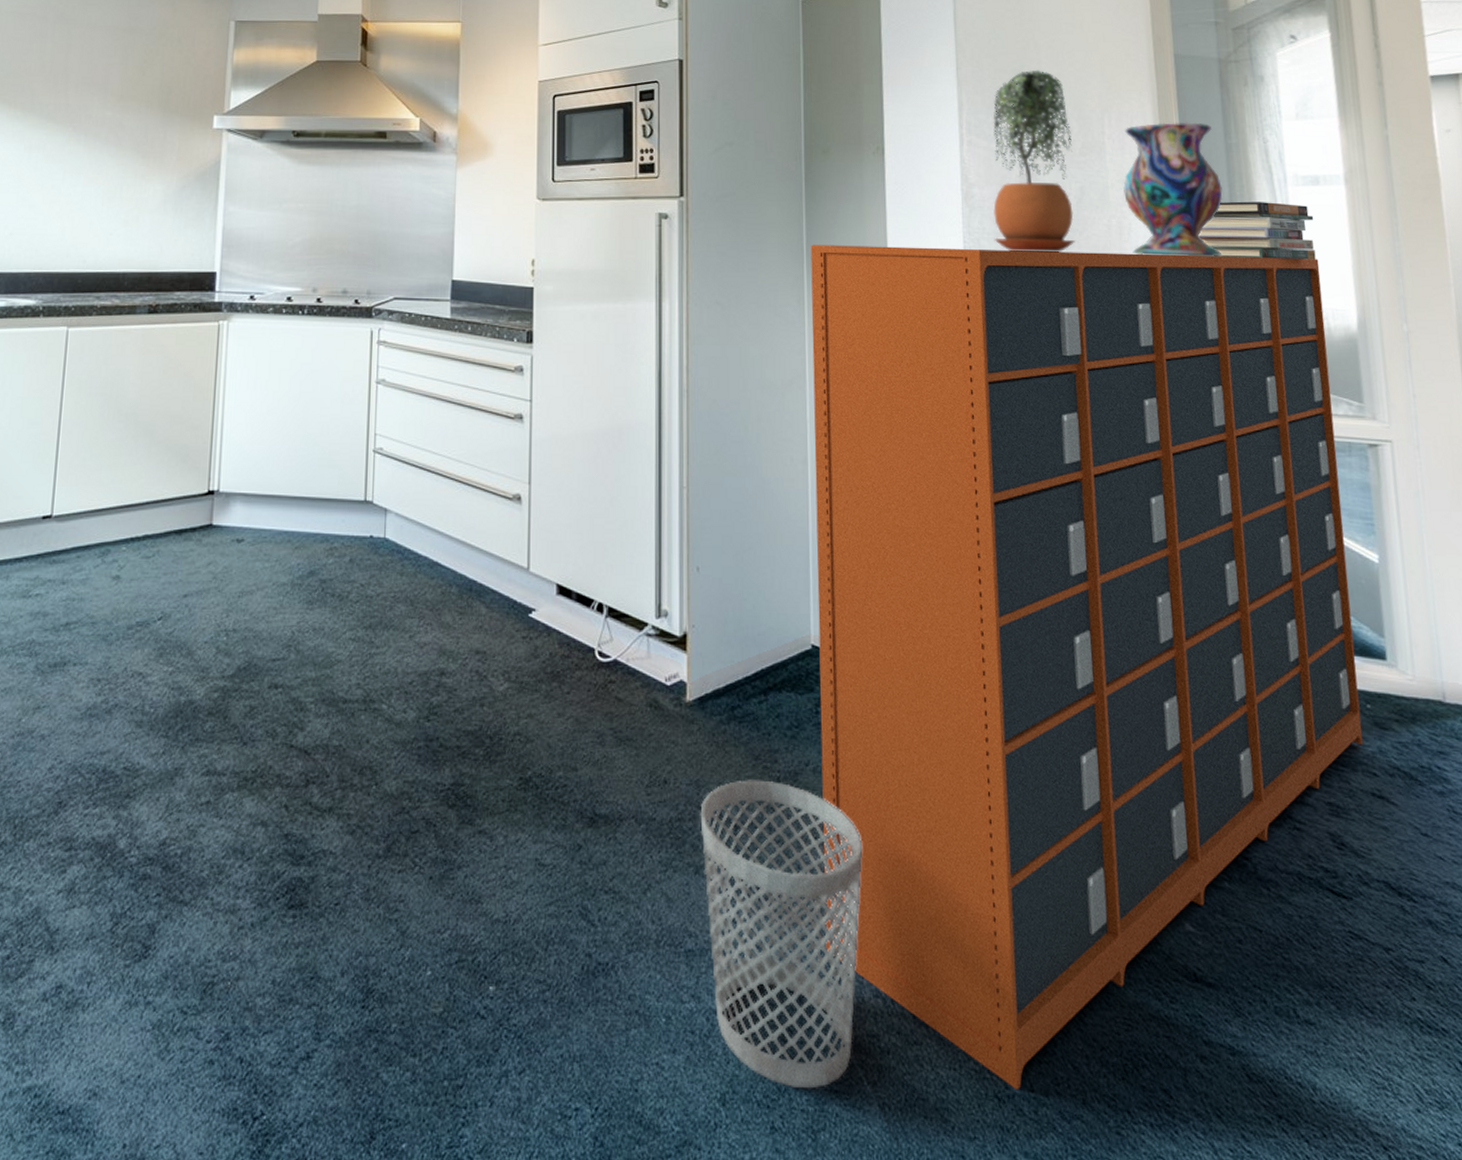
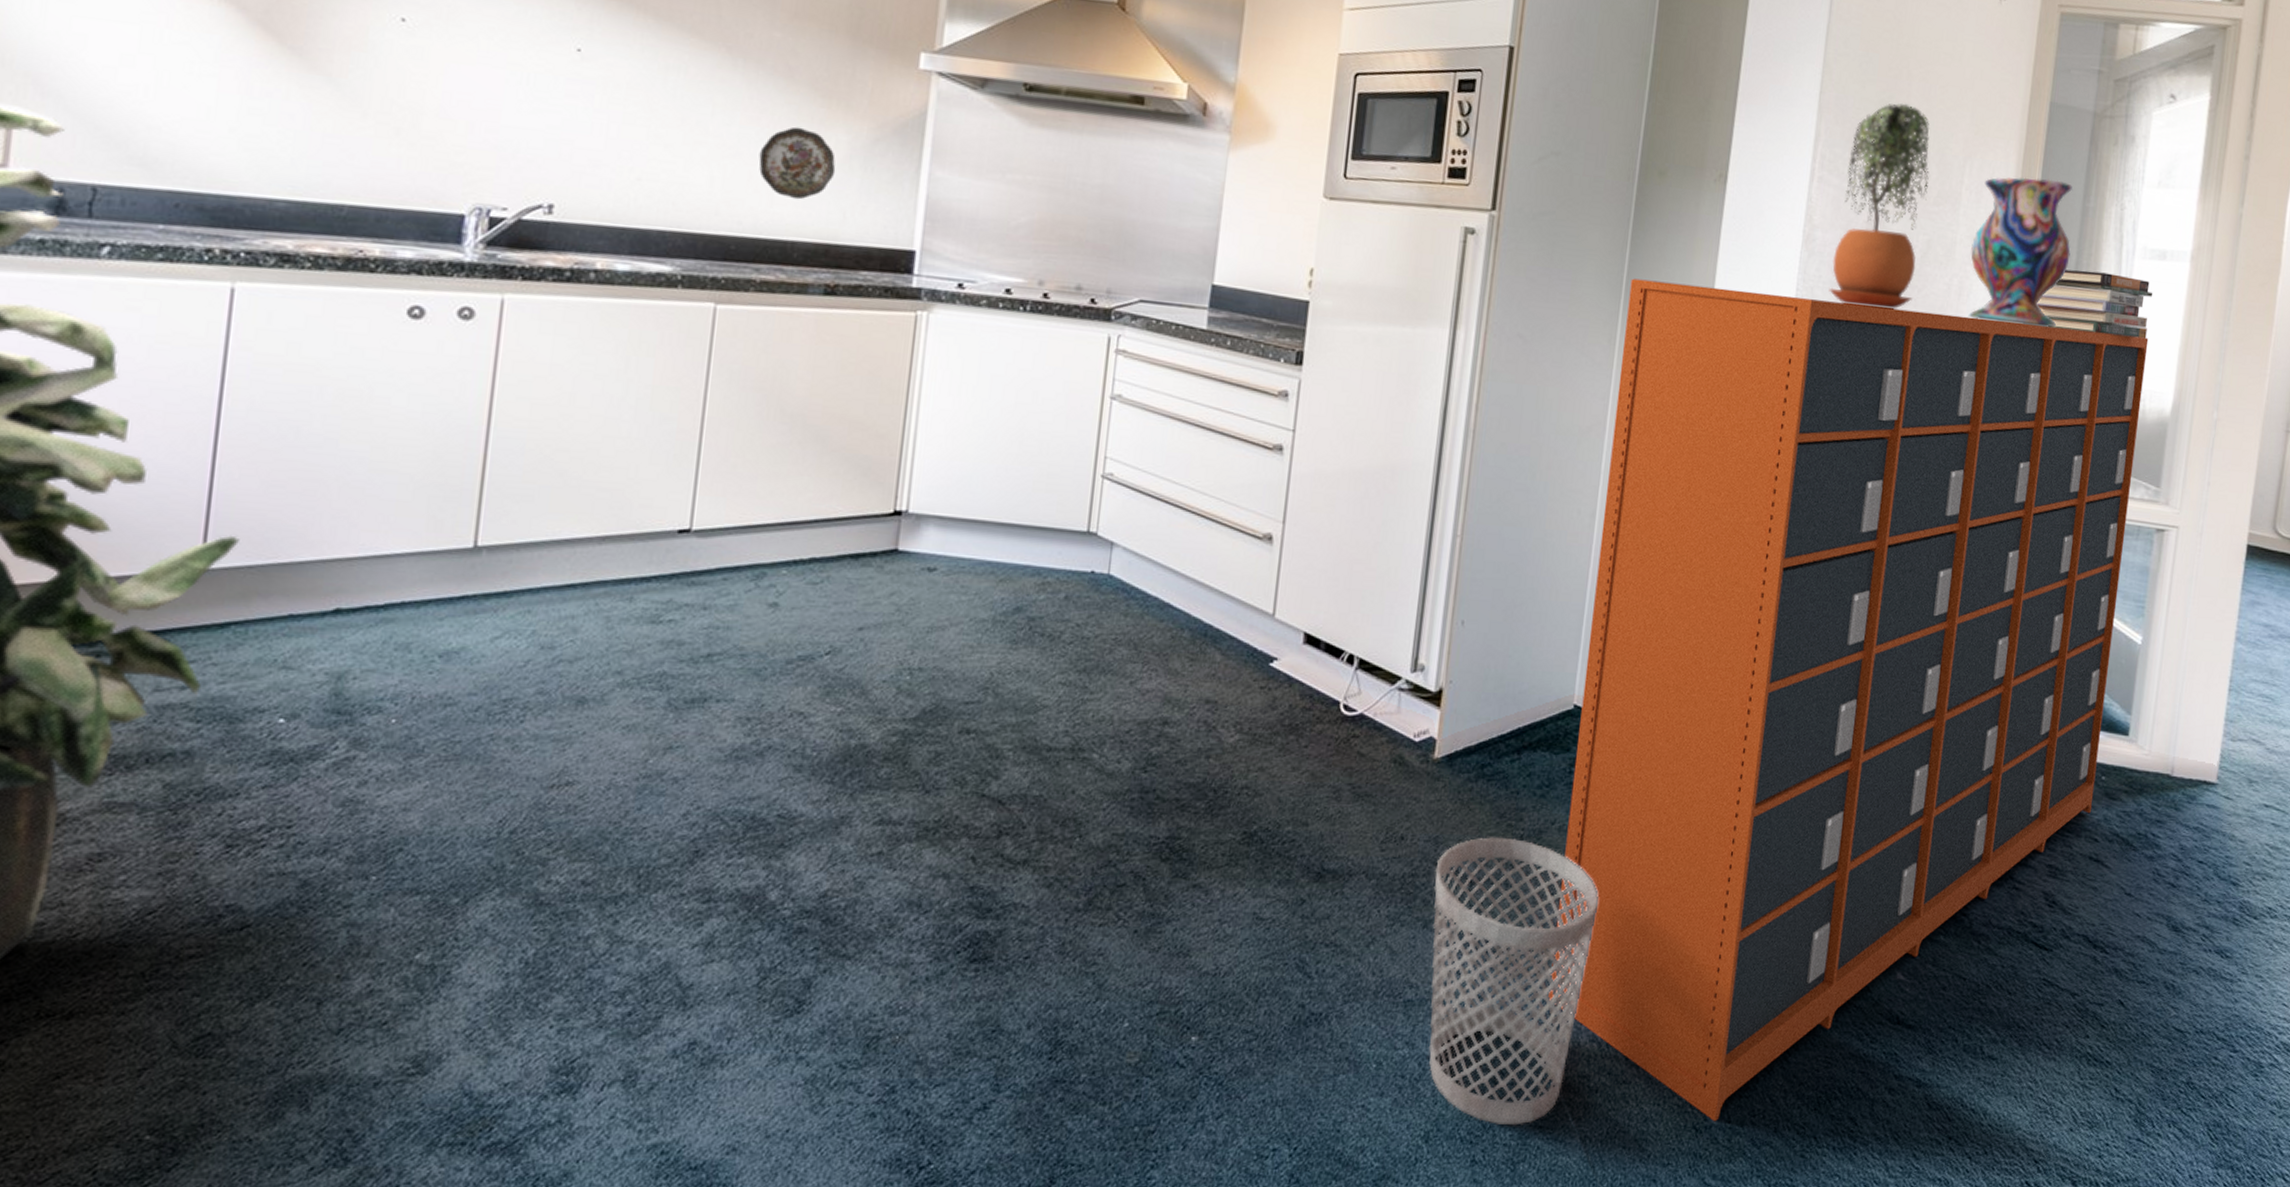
decorative plate: none [97,182,154,239] -> present [759,126,836,200]

